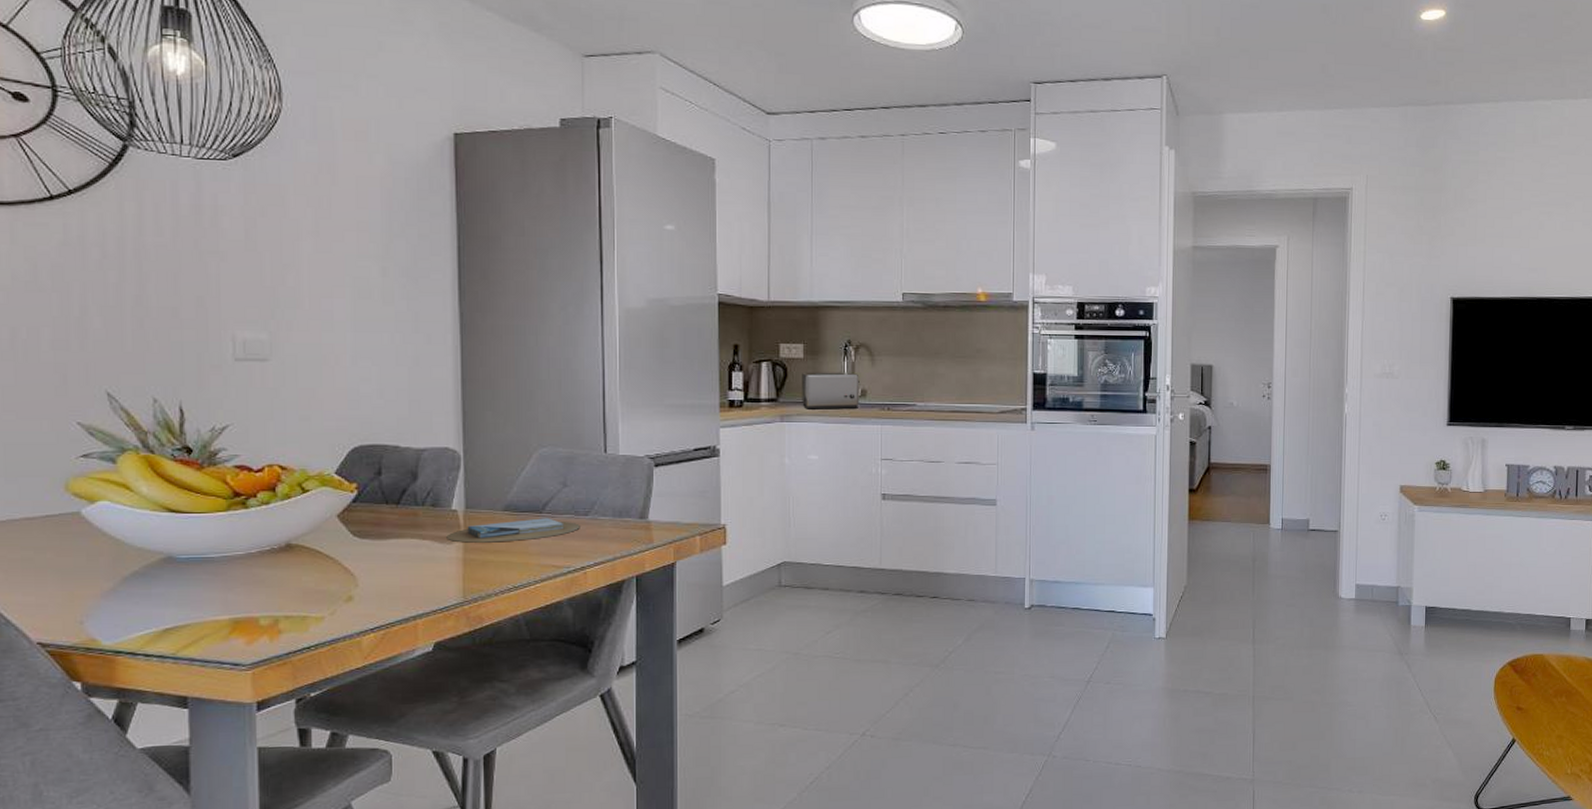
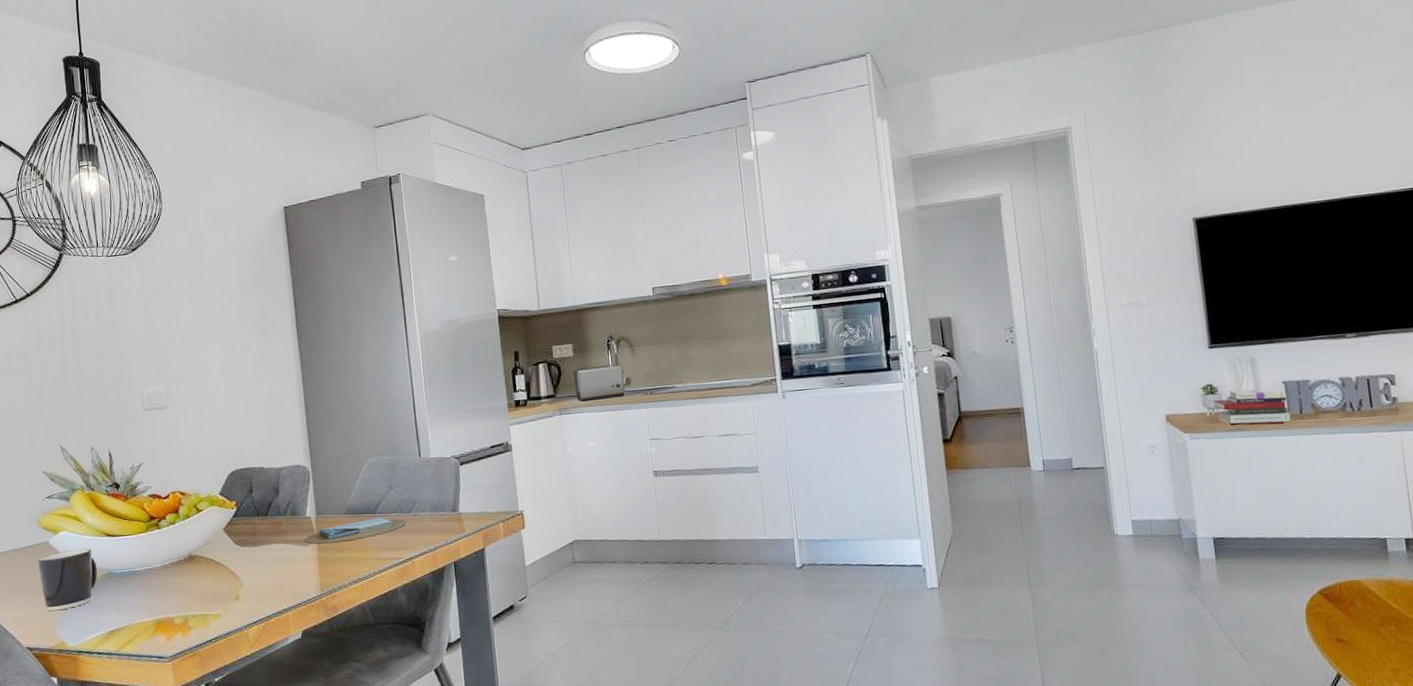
mug: none [61,524,151,600] -> present [37,548,97,611]
books: none [1443,468,1508,506] -> present [1212,388,1291,426]

